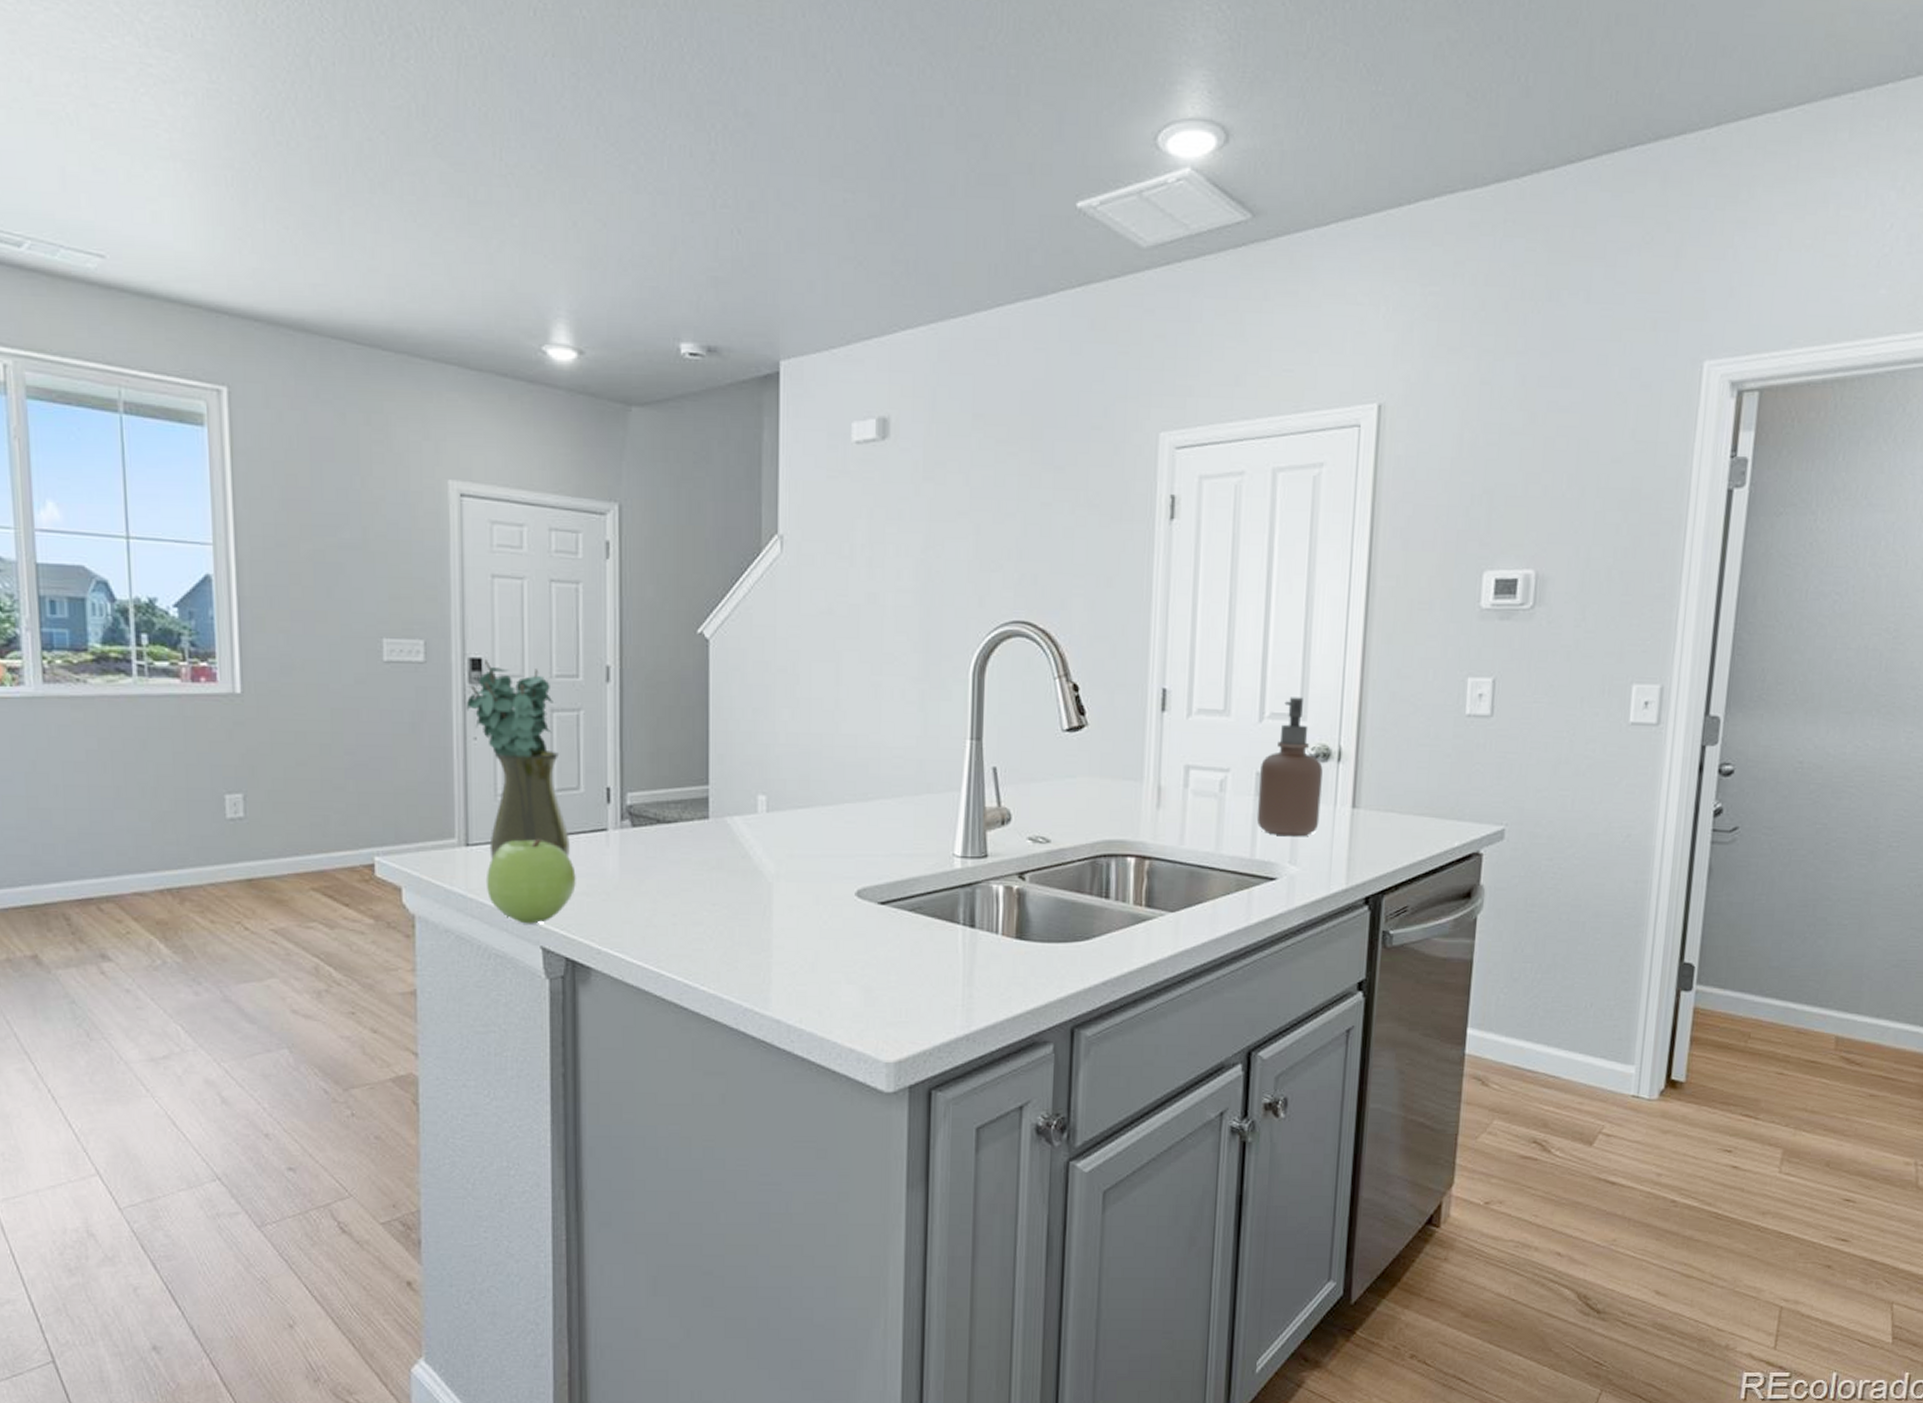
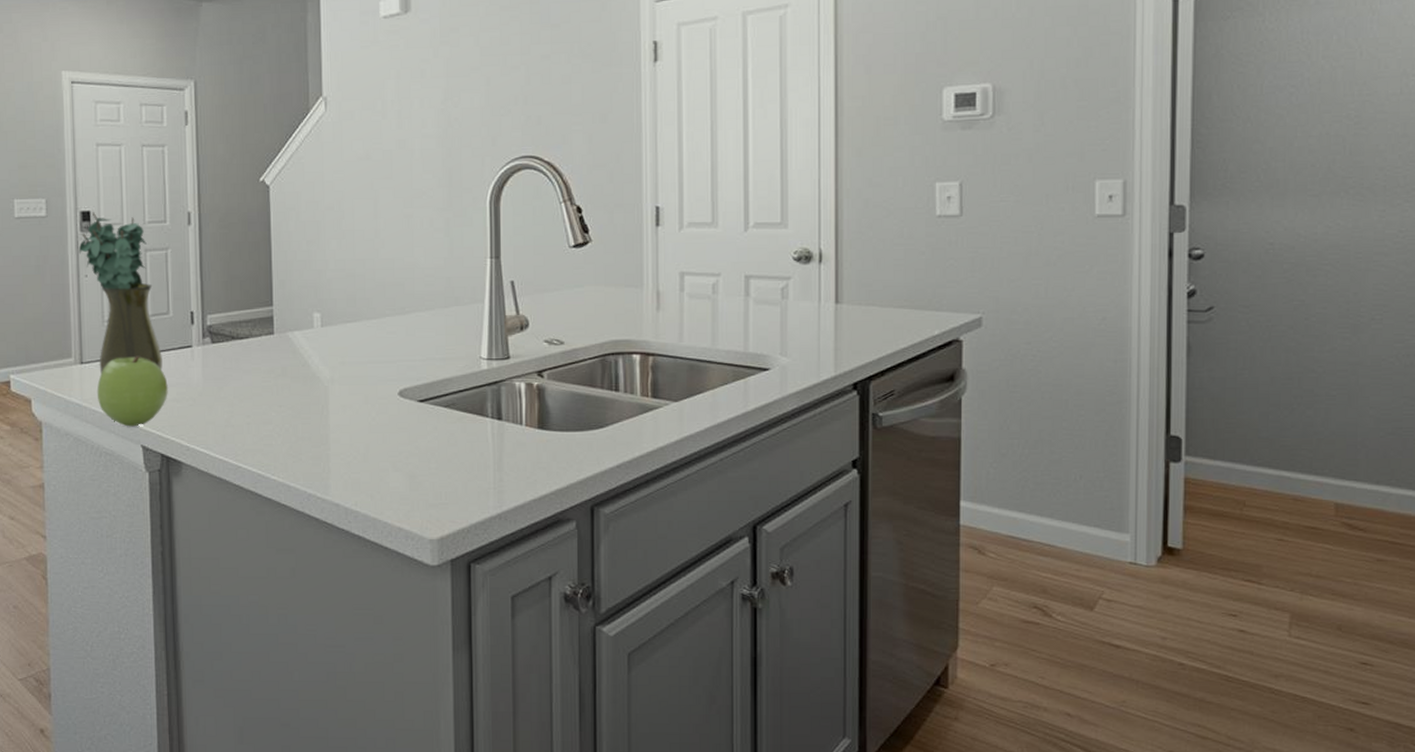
soap dispenser: present [1256,697,1323,837] -> none [747,208,806,331]

